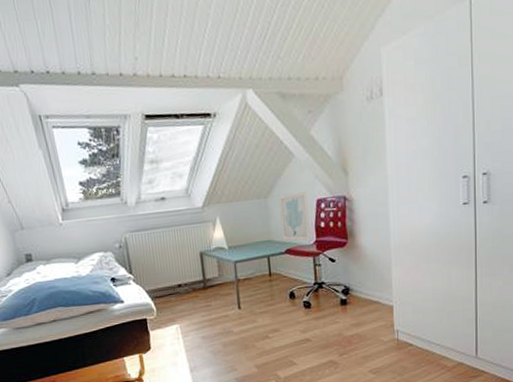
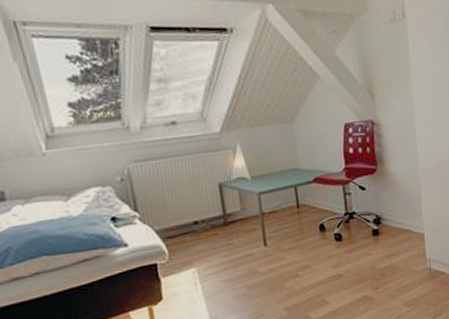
wall art: present [279,191,311,241] -> none [304,115,339,169]

